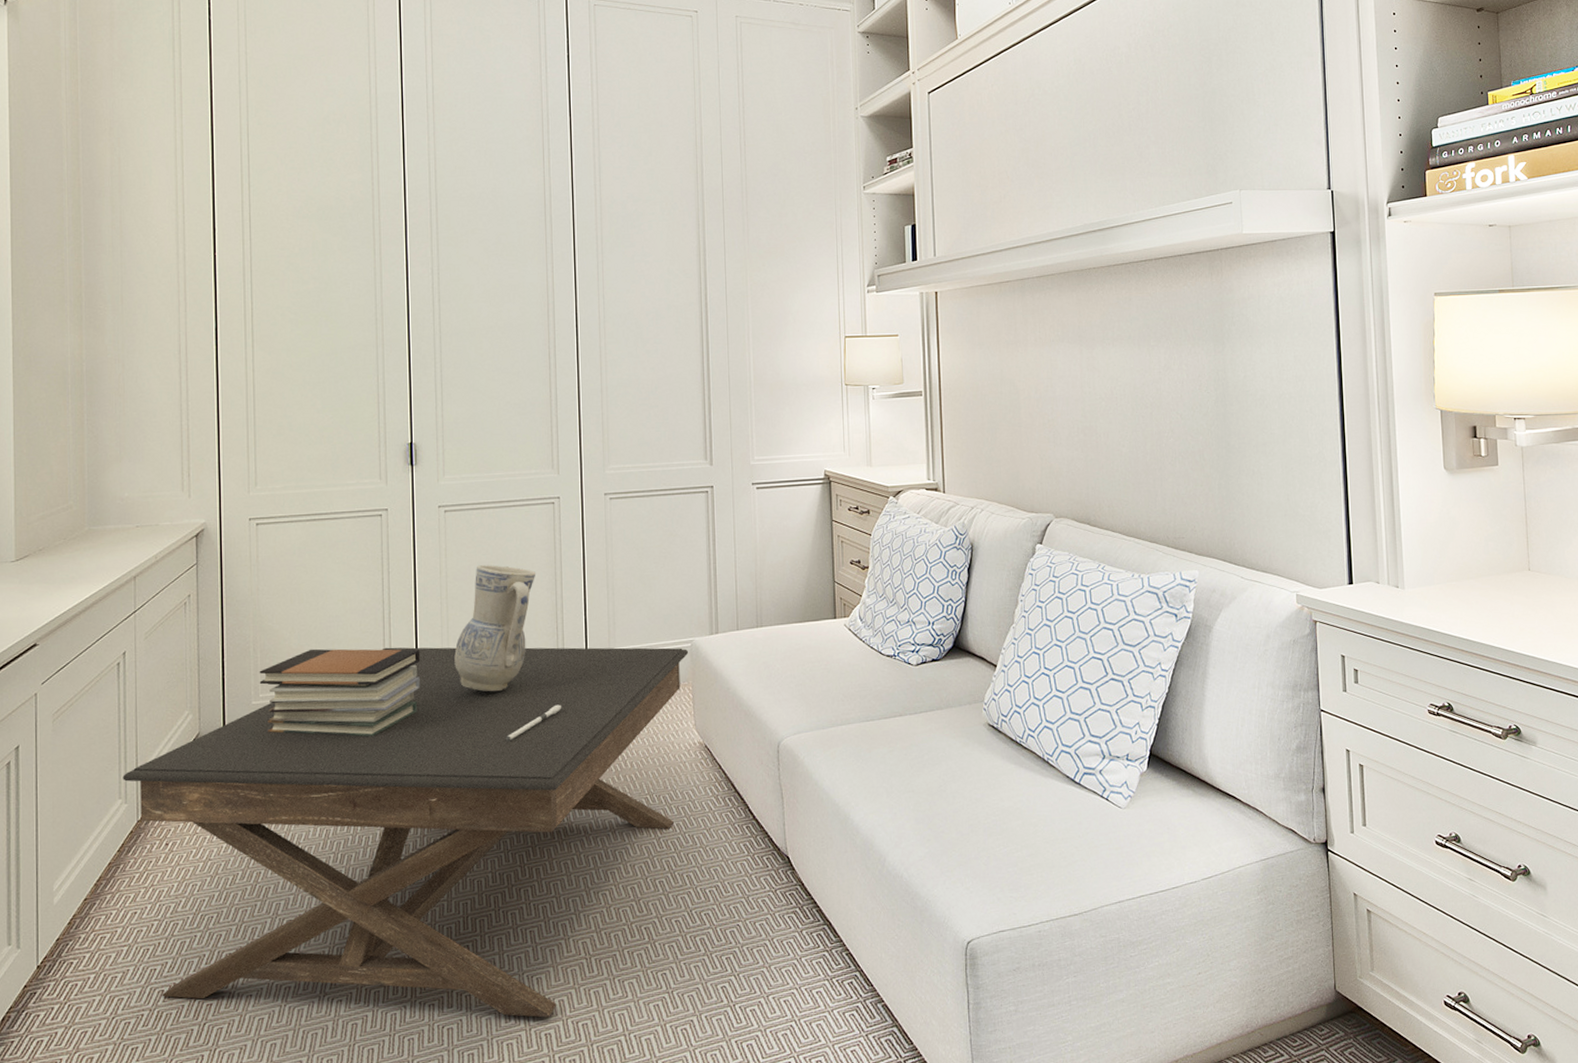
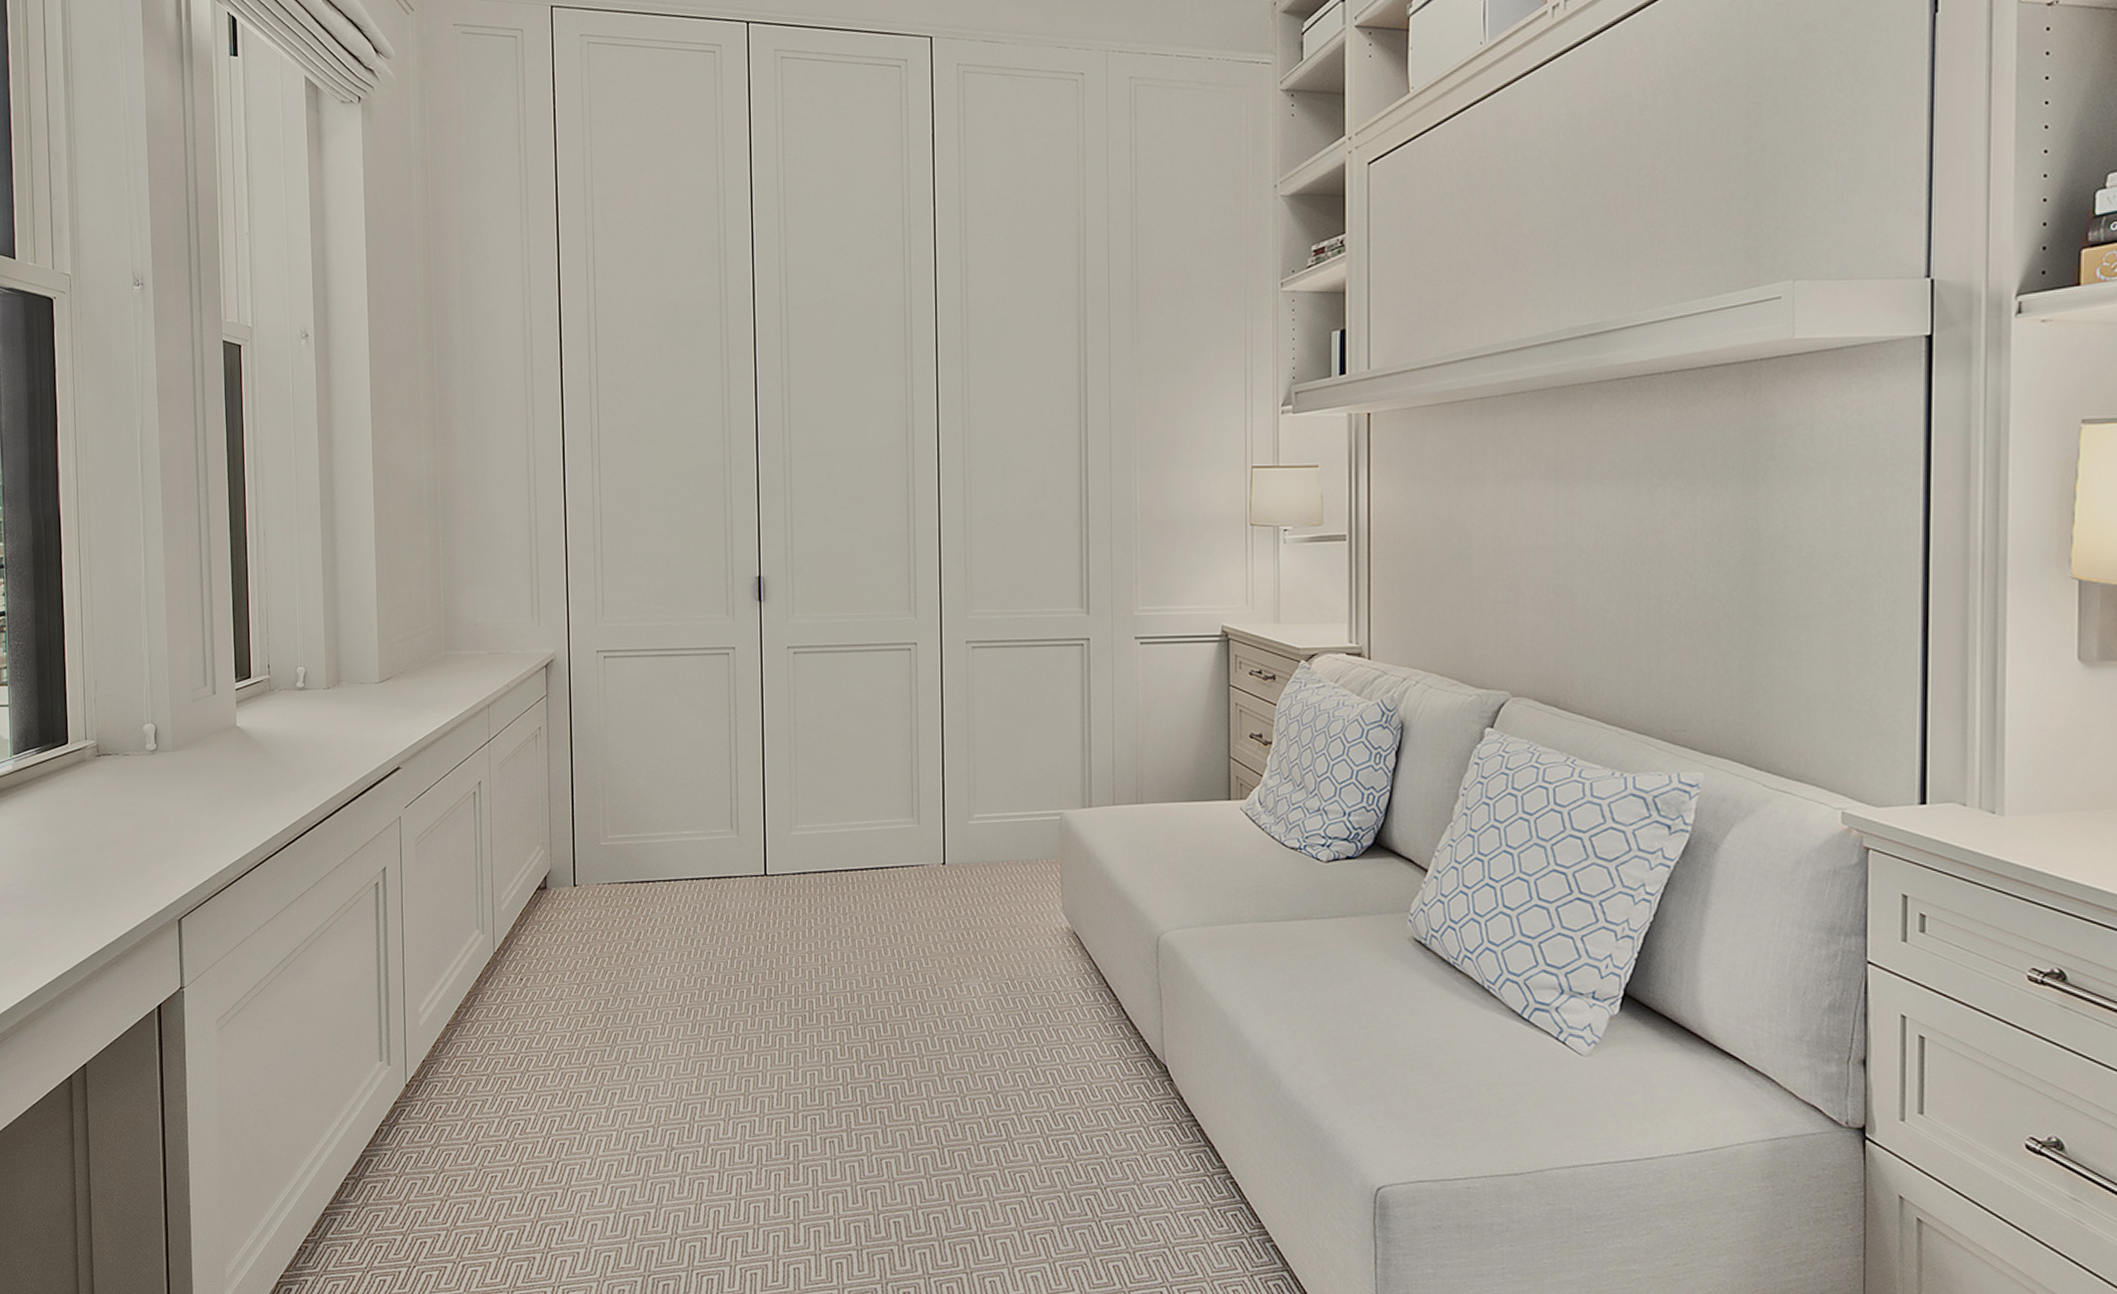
coffee table: present [123,647,689,1018] -> none [480,796,1058,1205]
book stack: present [259,648,421,737] -> none [607,792,768,890]
vase: present [454,564,536,692] -> none [803,713,891,853]
candle: present [505,704,562,742] -> none [855,872,917,908]

